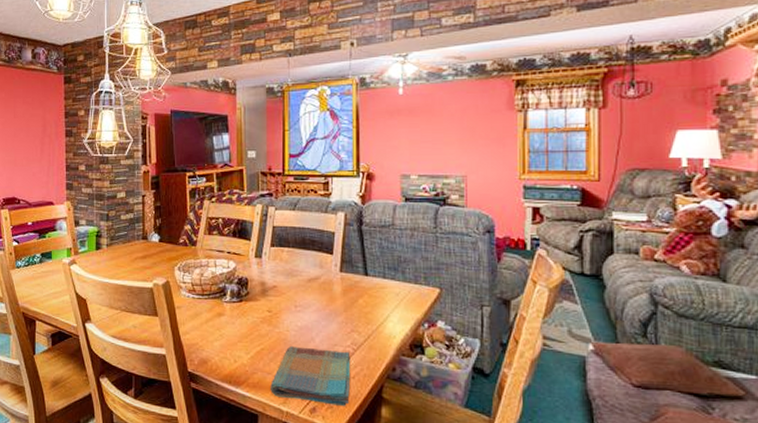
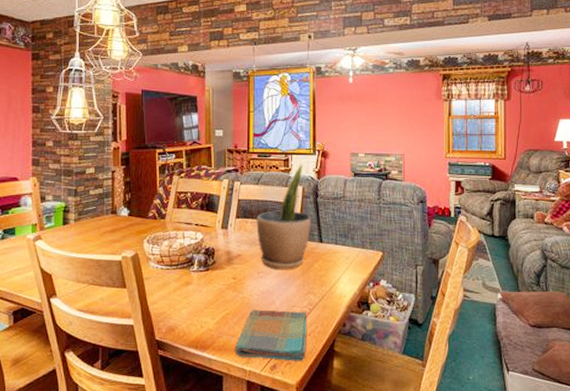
potted plant: none [293,188,354,304] -> present [256,164,310,269]

